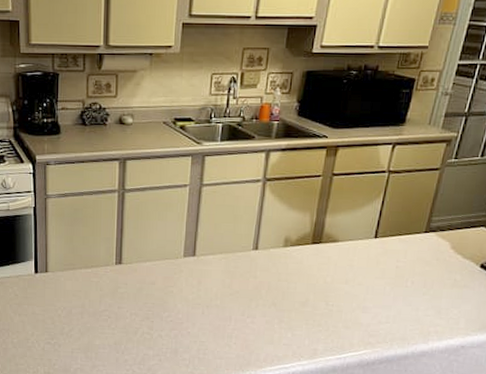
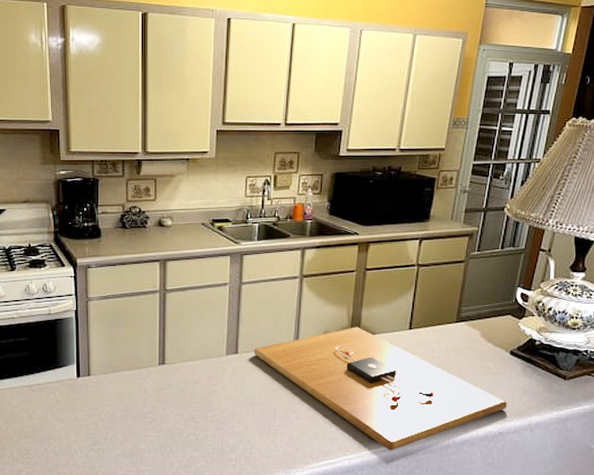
cutting board: none [211,233,472,359] -> present [254,327,507,451]

